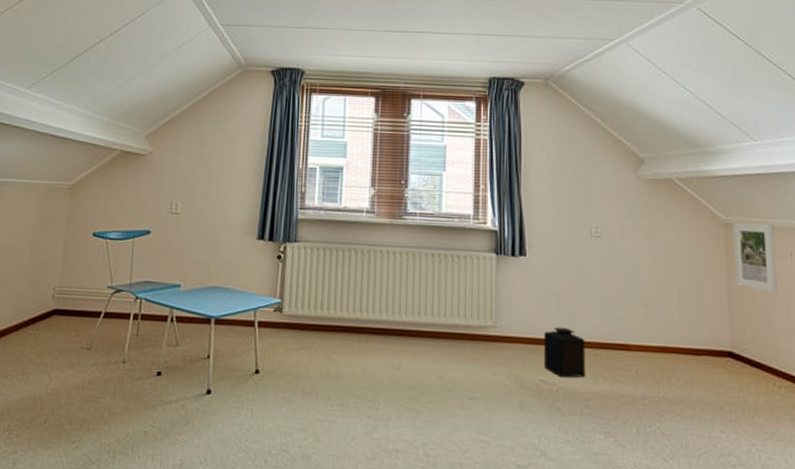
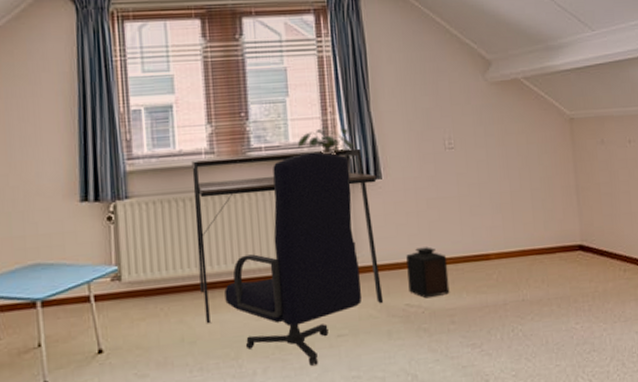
desk: none [349,217,521,375] -> present [191,148,384,324]
office chair: none [370,223,497,422] -> present [224,151,362,366]
potted plant: none [450,202,503,229] -> present [298,128,355,156]
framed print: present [733,222,778,292] -> none [577,114,619,182]

